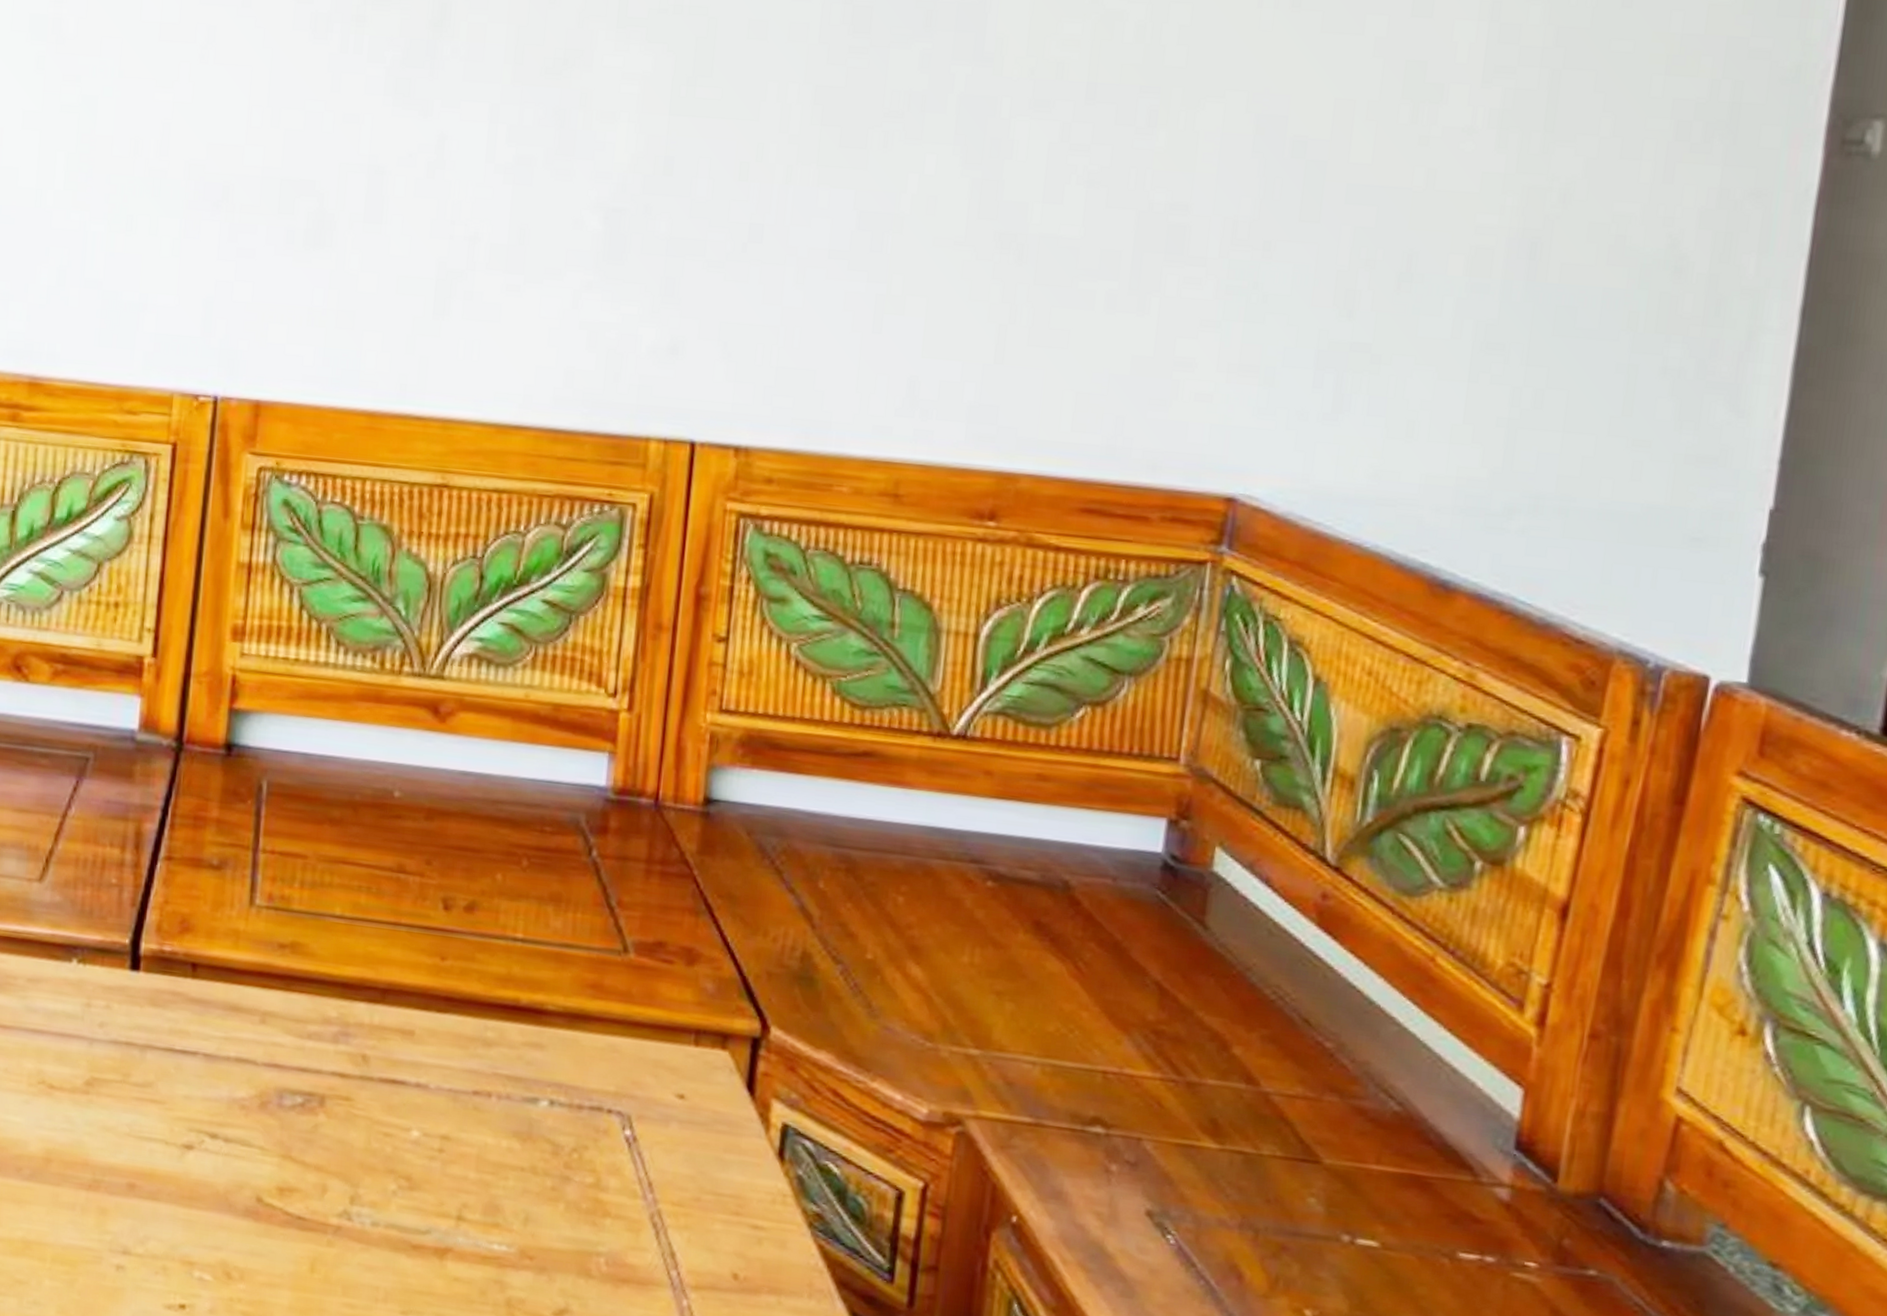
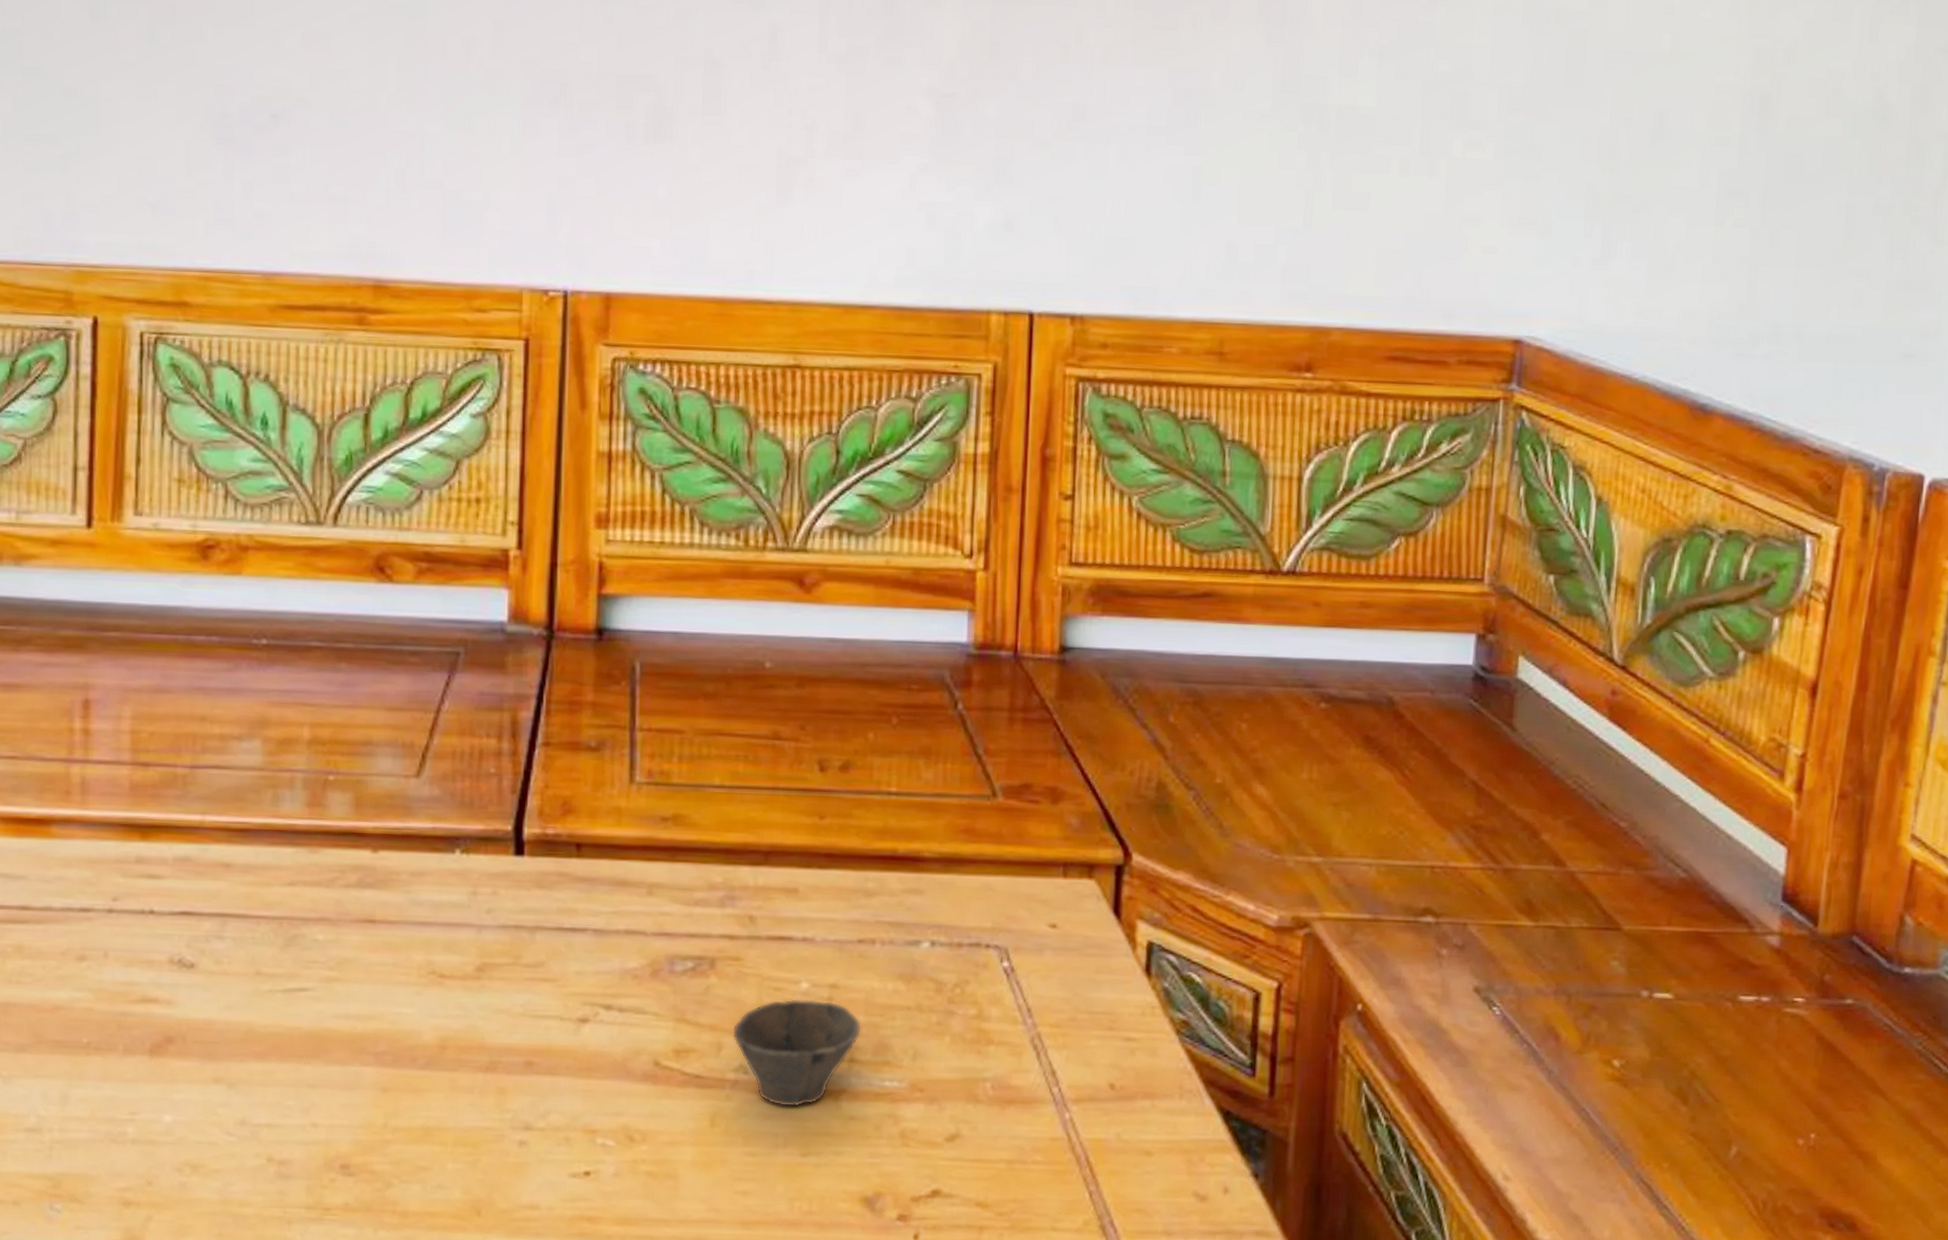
cup: none [338,1145,473,1261] -> present [732,999,862,1108]

